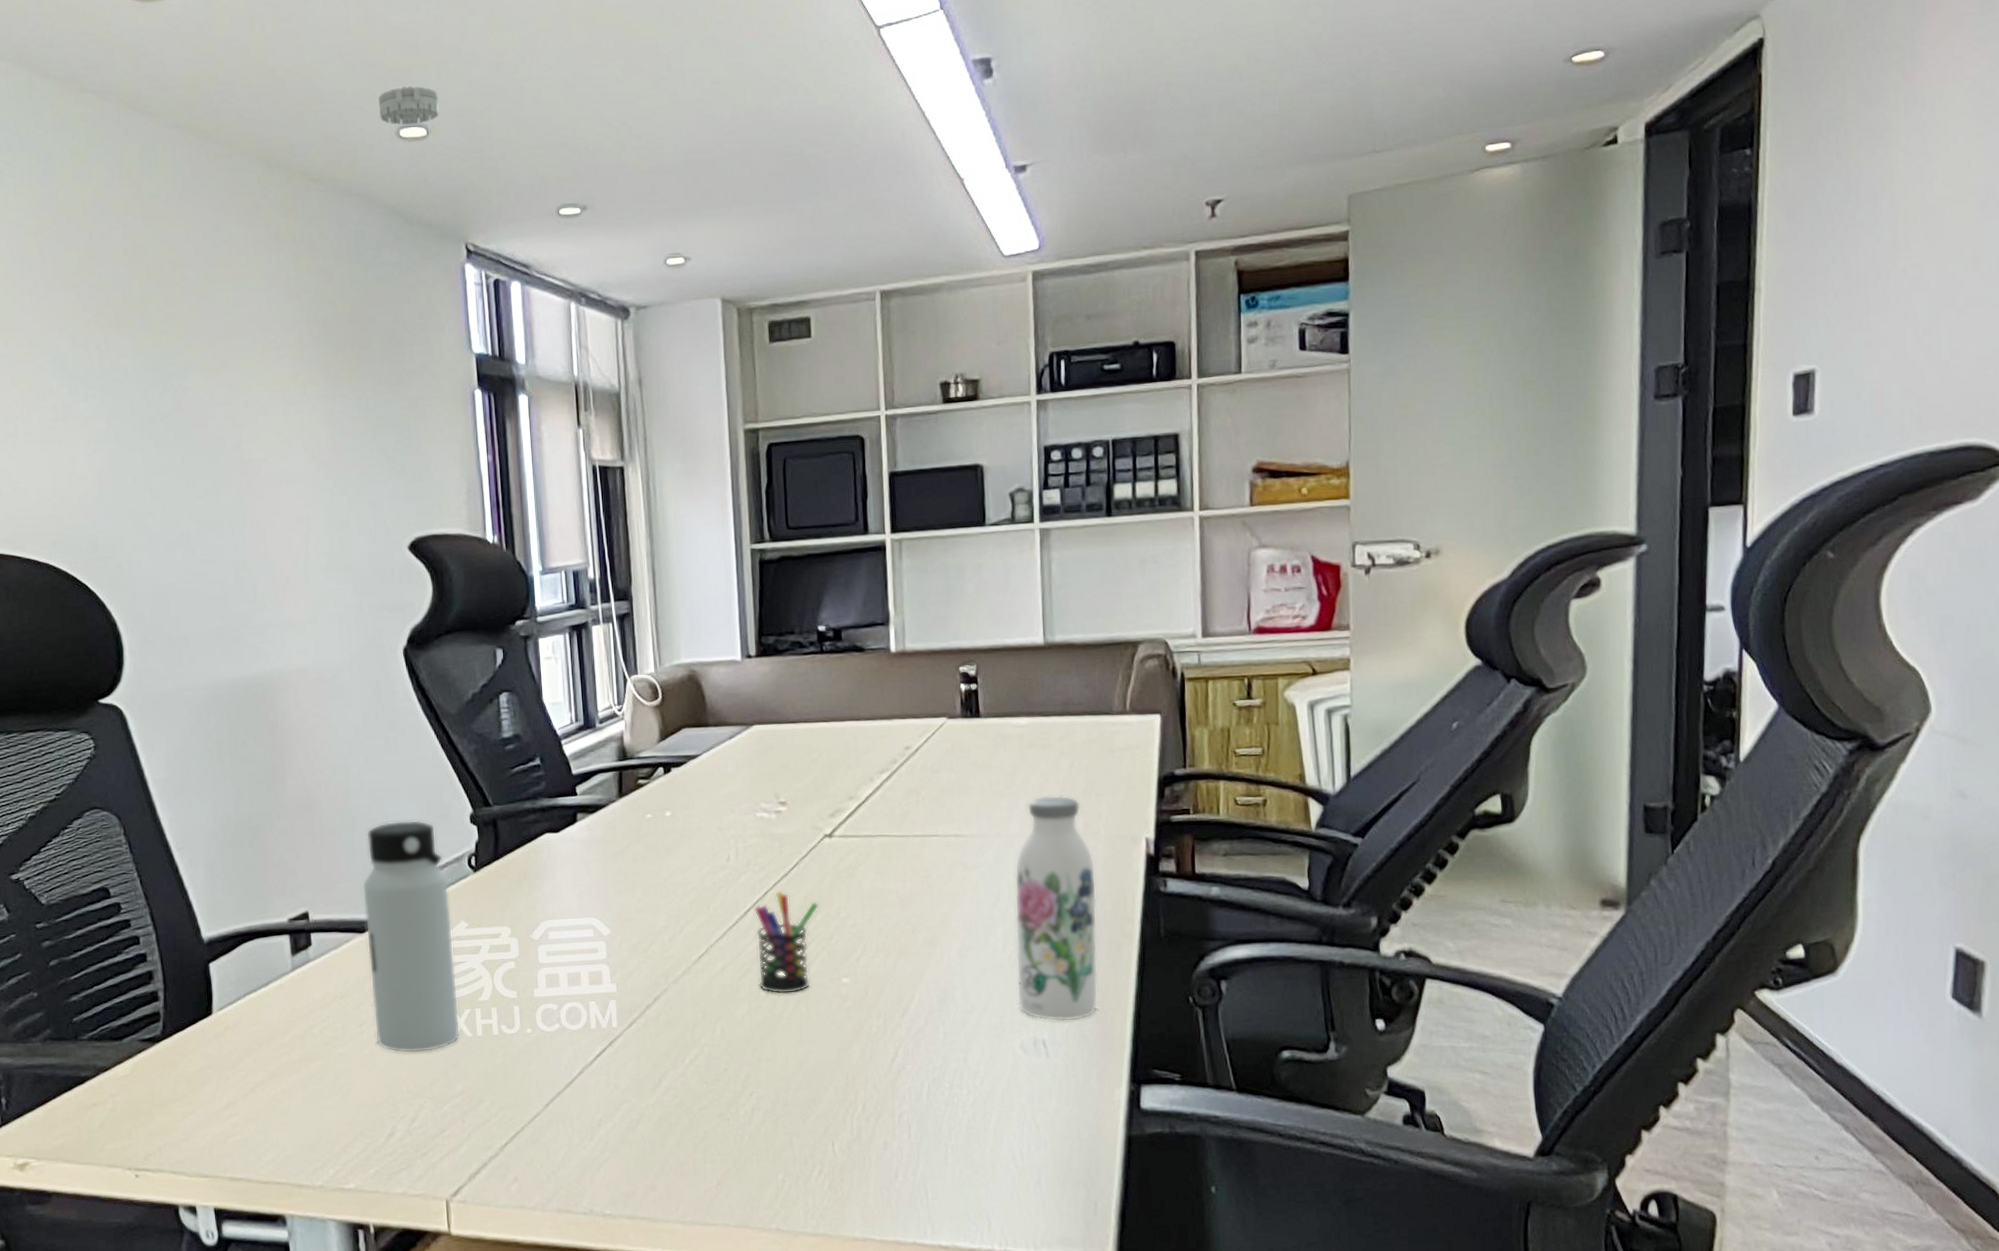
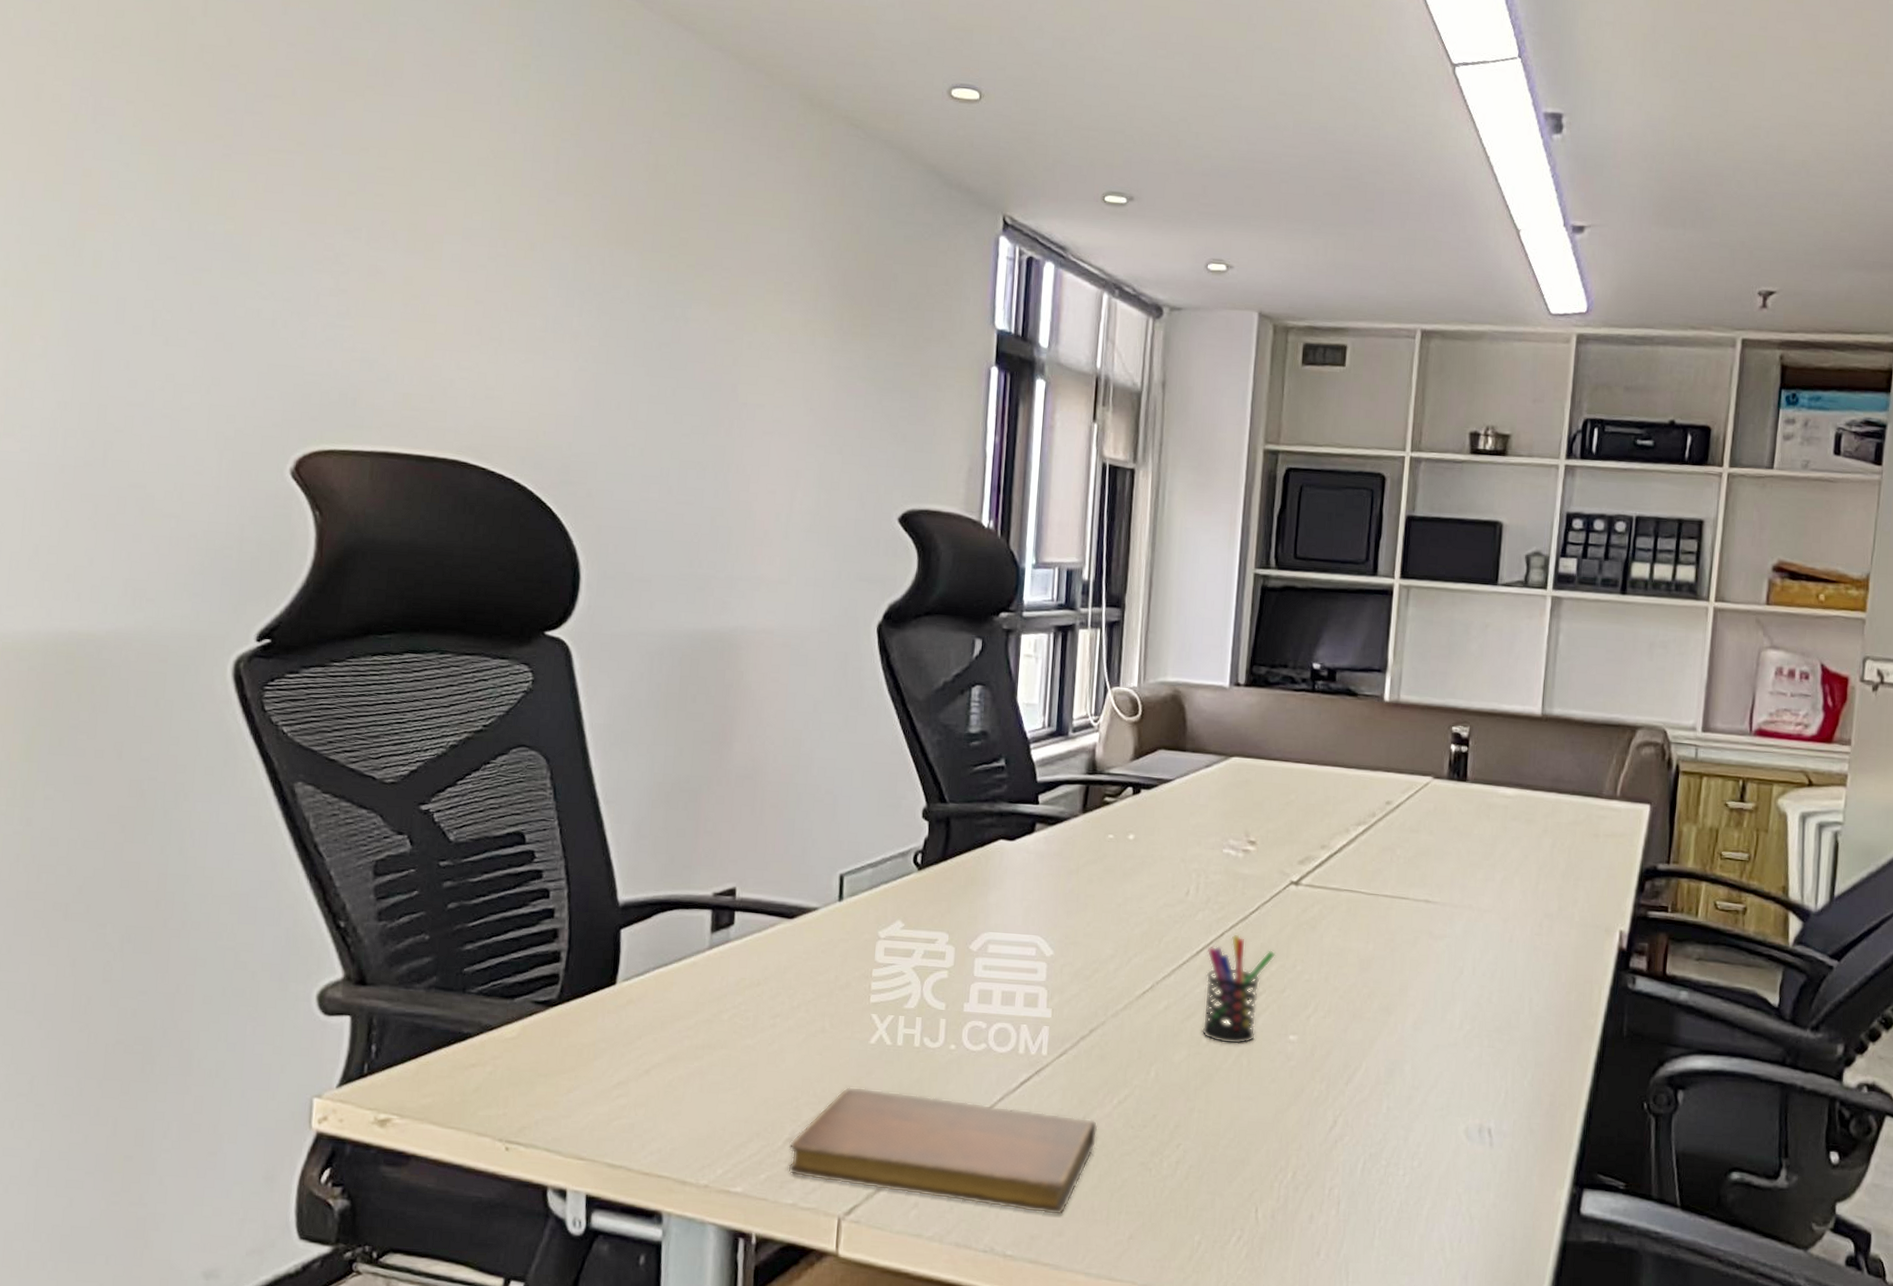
water bottle: present [362,820,461,1054] -> none [788,804,890,1056]
smoke detector: present [379,86,439,125] -> none [933,46,997,87]
notebook: none [391,1078,675,1173] -> present [787,1086,1098,1216]
water bottle: present [1014,795,1098,1022] -> none [1467,872,1565,1113]

